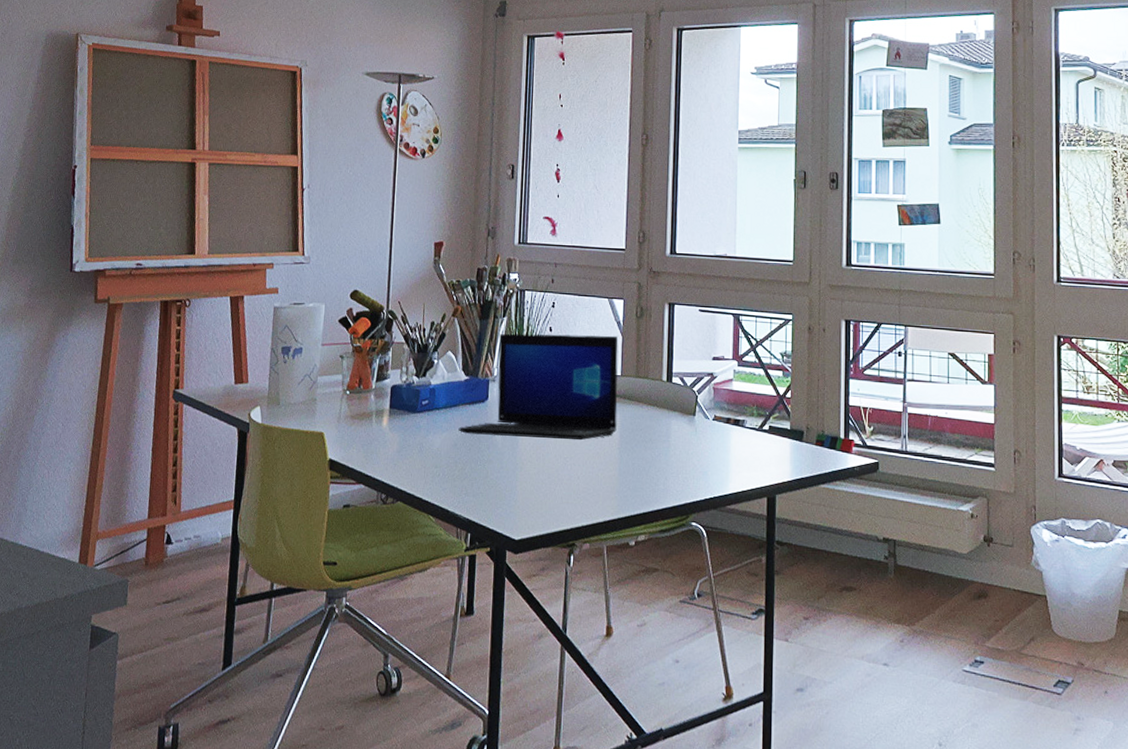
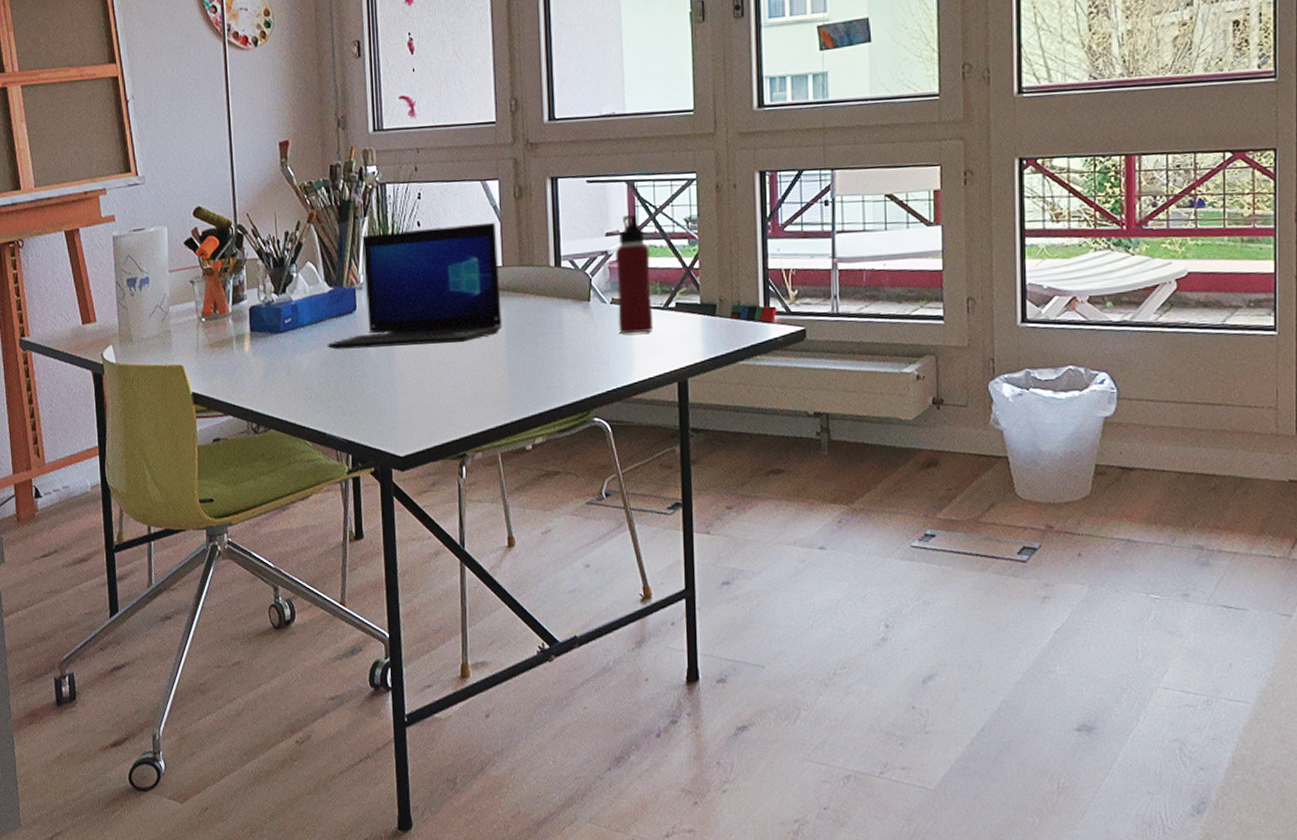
water bottle: none [718,344,749,450] -> present [616,215,654,334]

